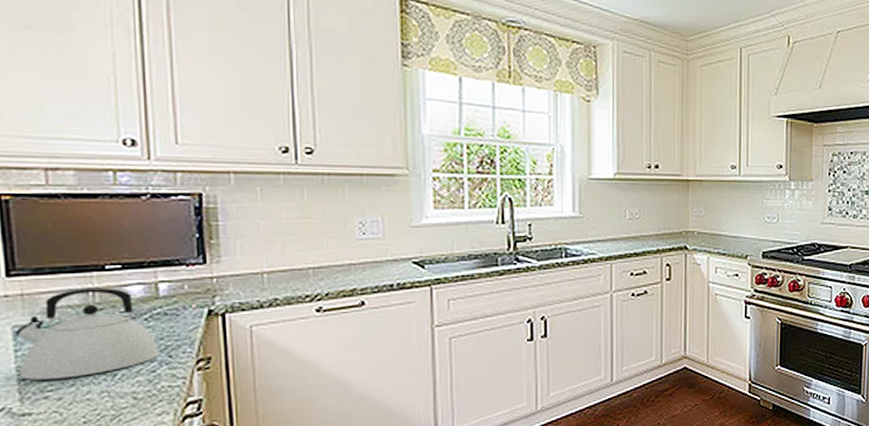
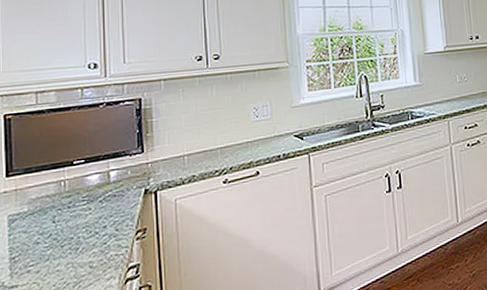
kettle: present [14,288,159,380] -> none [9,179,109,258]

